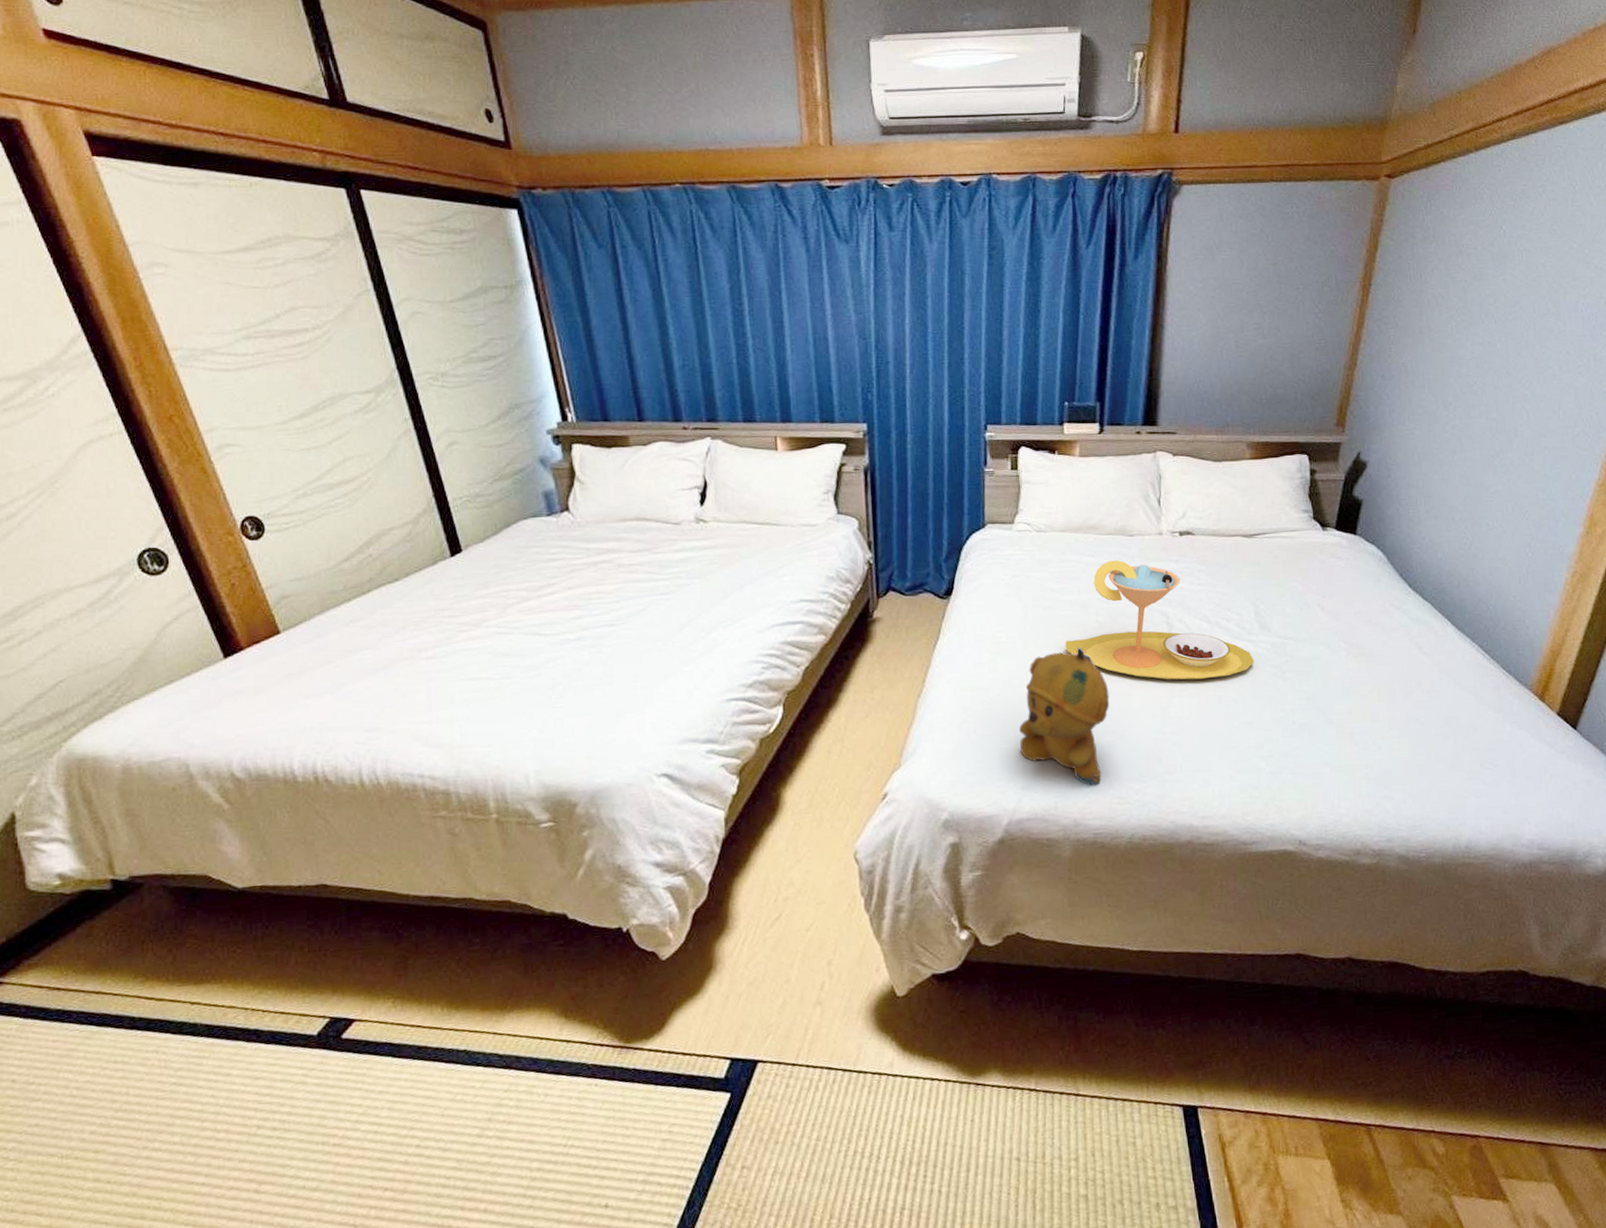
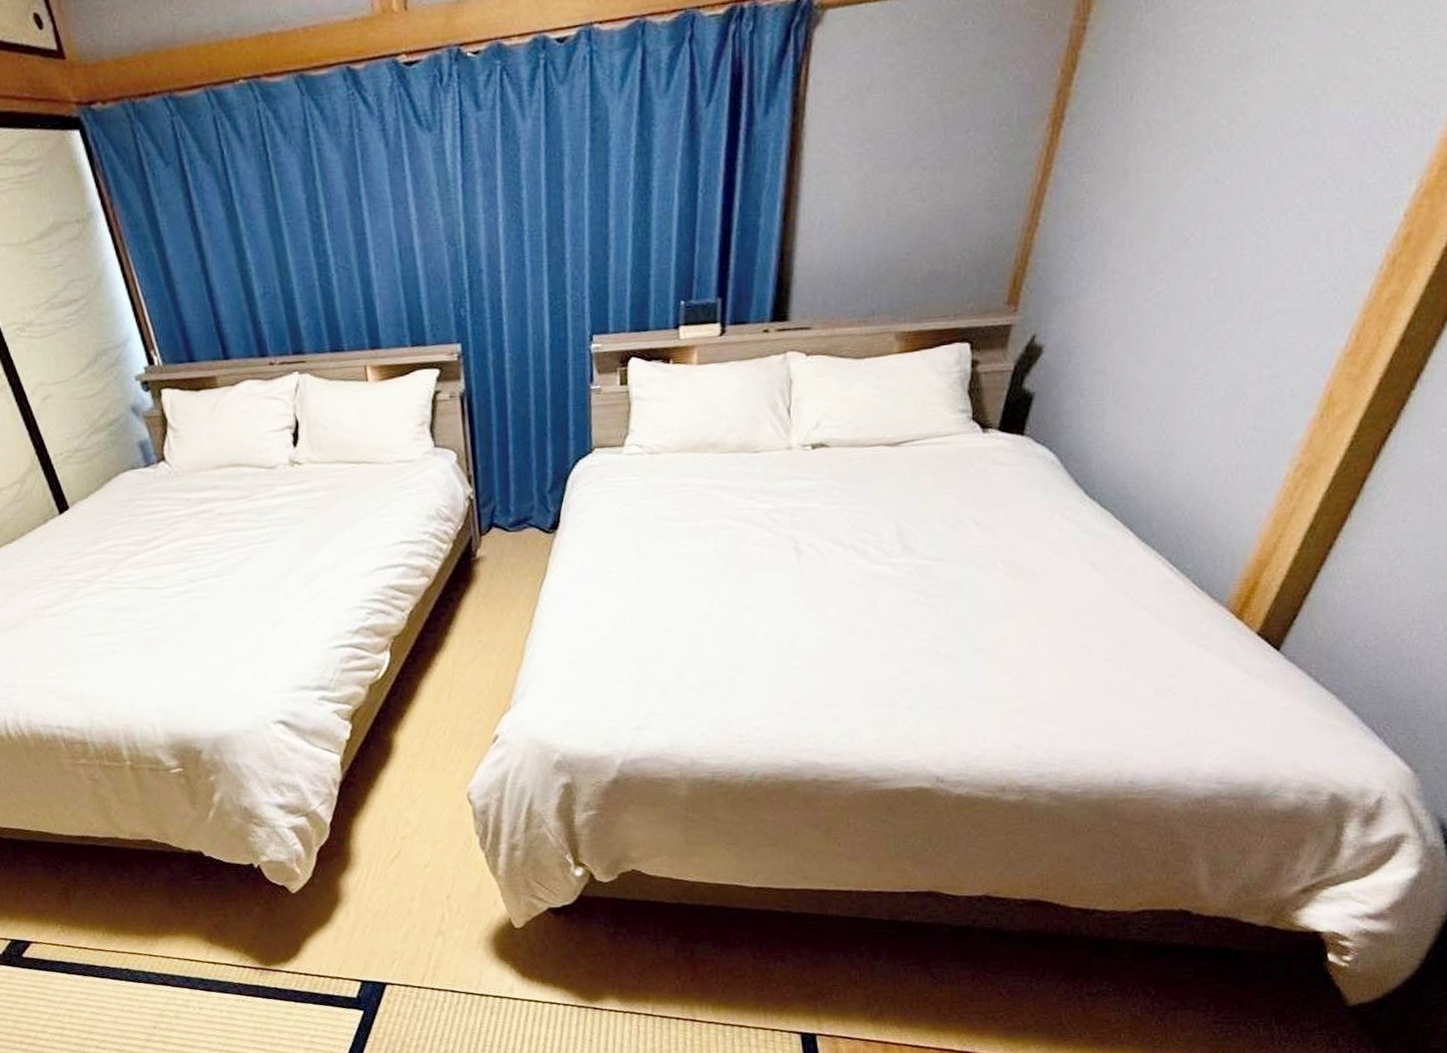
stuffed bear: present [1019,647,1110,786] -> none [632,578,730,724]
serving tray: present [1065,560,1255,680] -> none [681,481,895,611]

